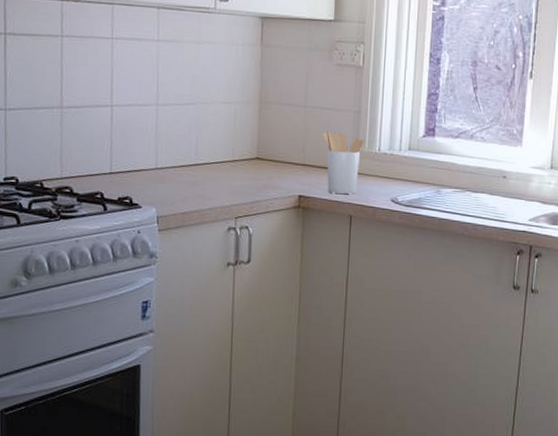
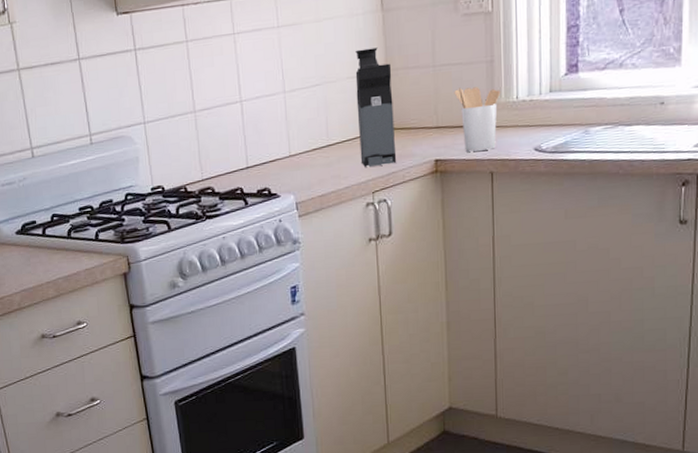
coffee maker: none [227,77,265,193] -> present [355,47,397,167]

